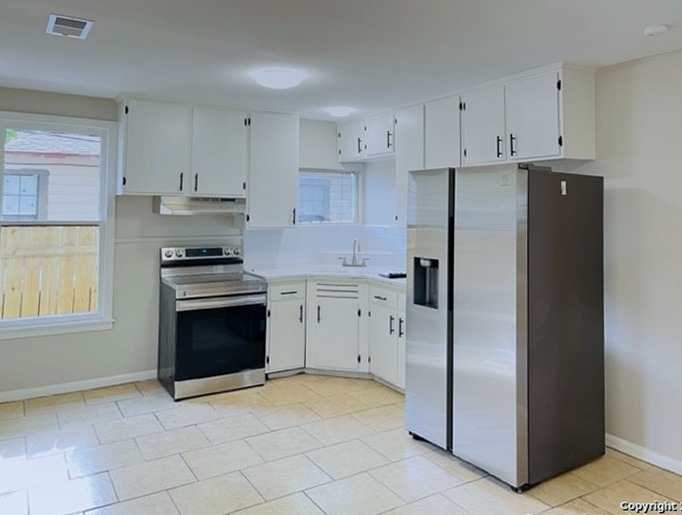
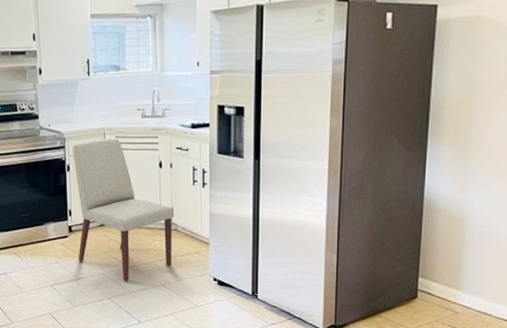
chair: none [273,285,371,435] -> present [72,138,174,282]

